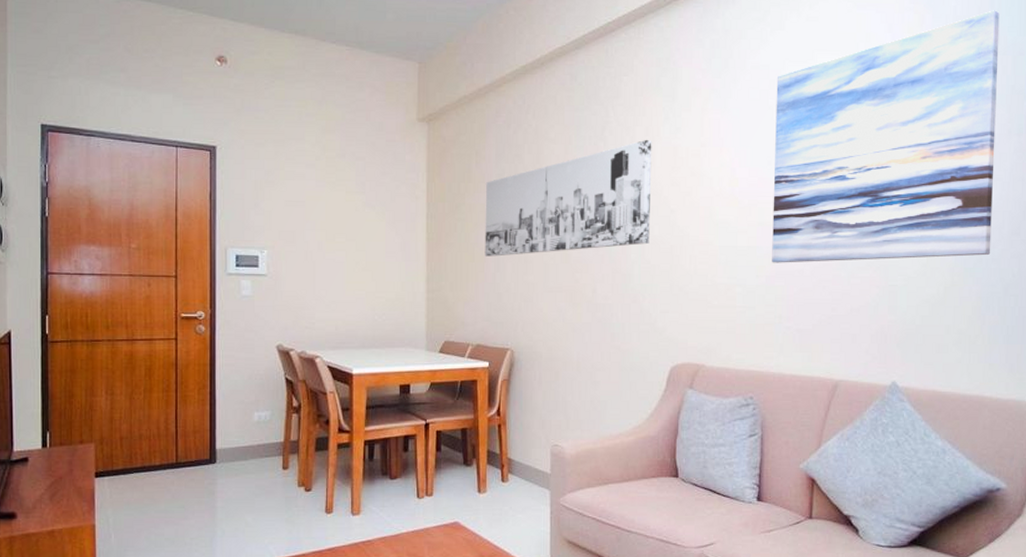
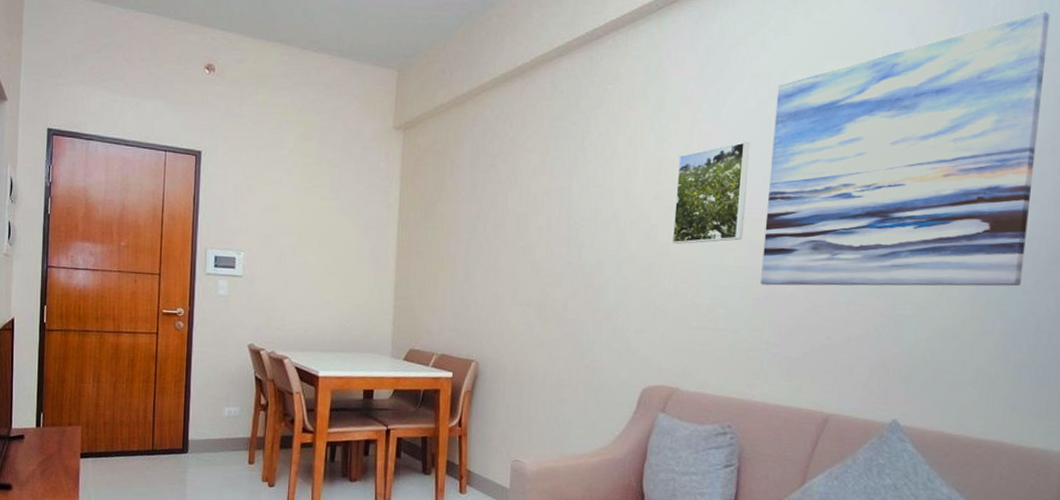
wall art: present [485,139,652,257] -> none [454,150,635,267]
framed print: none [690,130,756,227] -> present [671,142,751,244]

